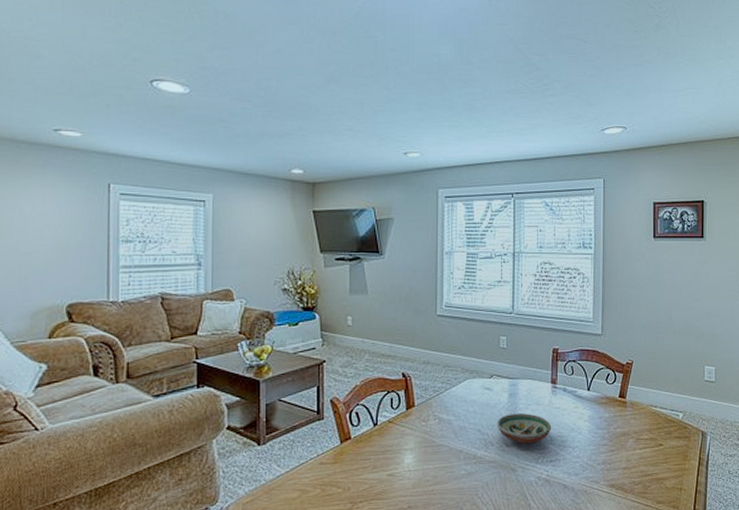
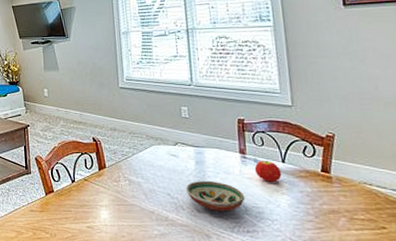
fruit: none [563,389,586,410] -> present [254,161,282,182]

